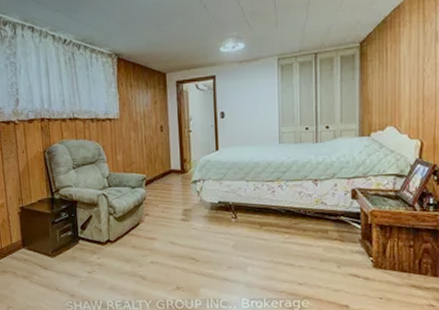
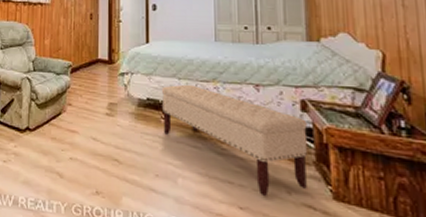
bench: none [231,185,356,273] -> present [161,84,308,197]

